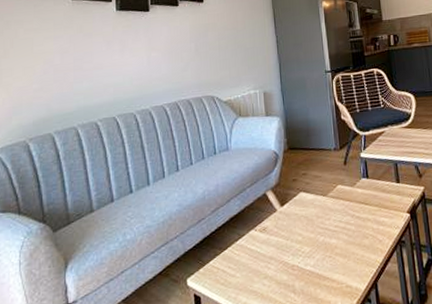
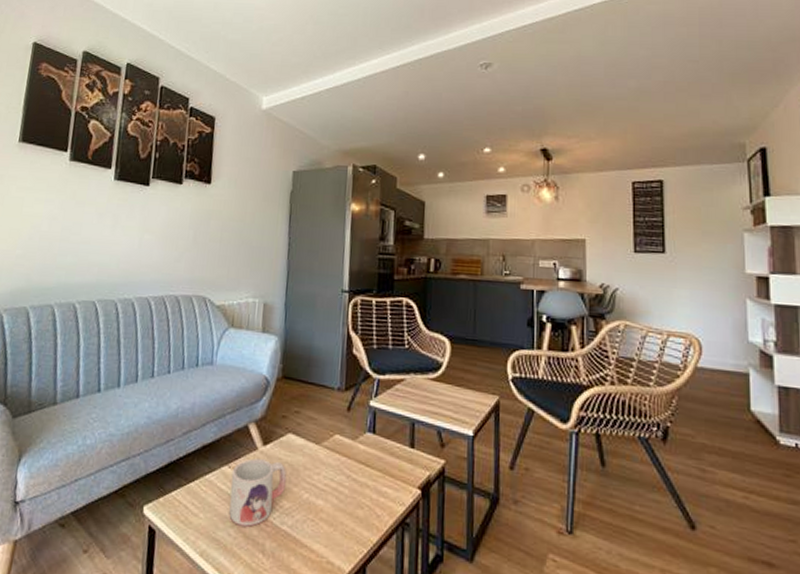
mug: none [258,216,305,275] -> present [229,458,287,527]

